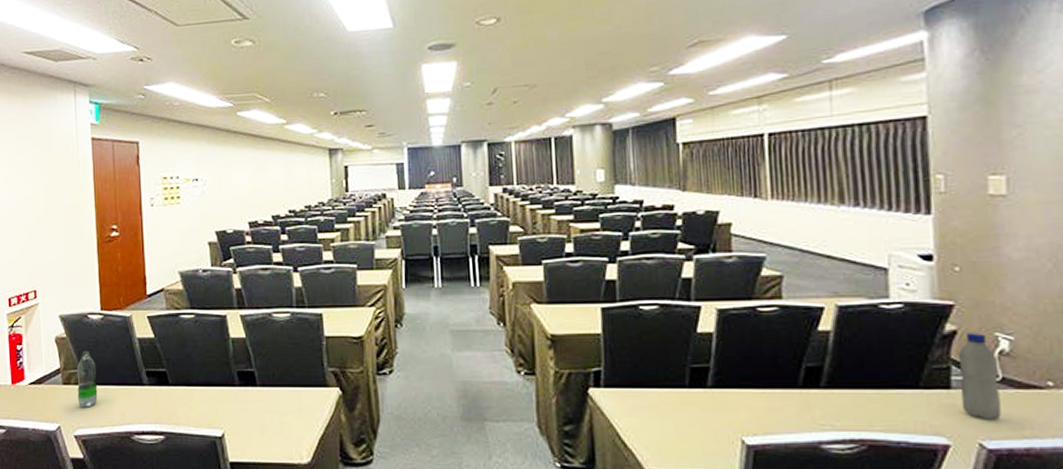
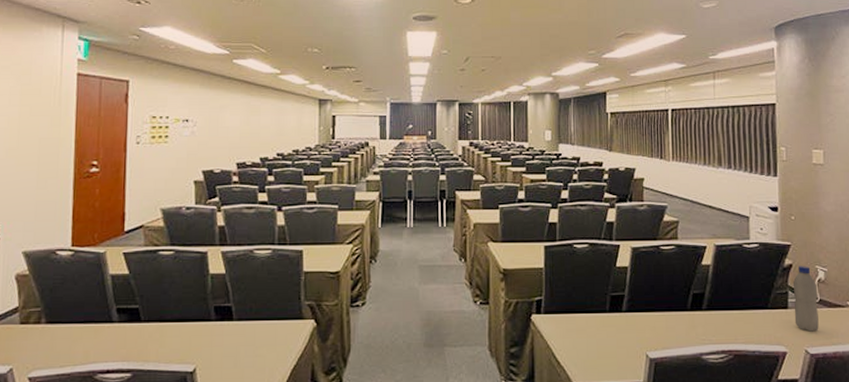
bottle: present [76,351,98,407] -> none [36,288,61,348]

